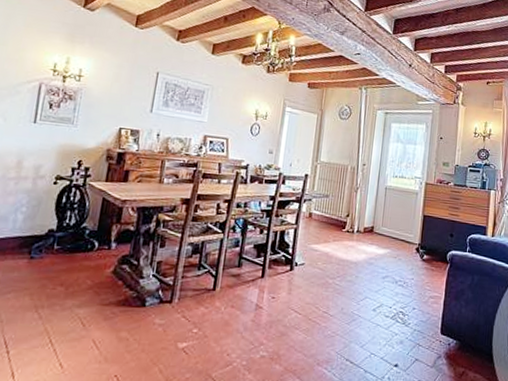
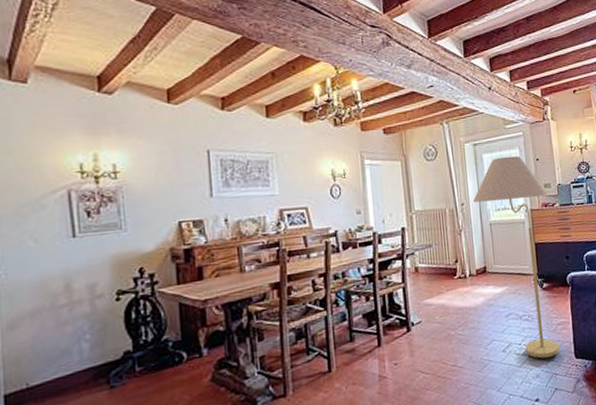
floor lamp: none [375,129,445,327] -> present [473,155,560,358]

